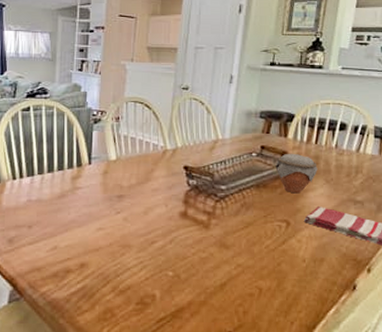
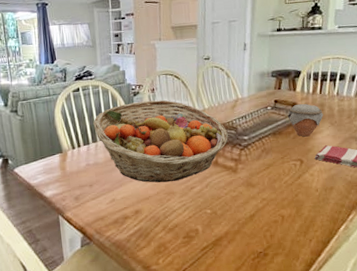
fruit basket: none [42,131,202,232] -> present [93,100,228,183]

